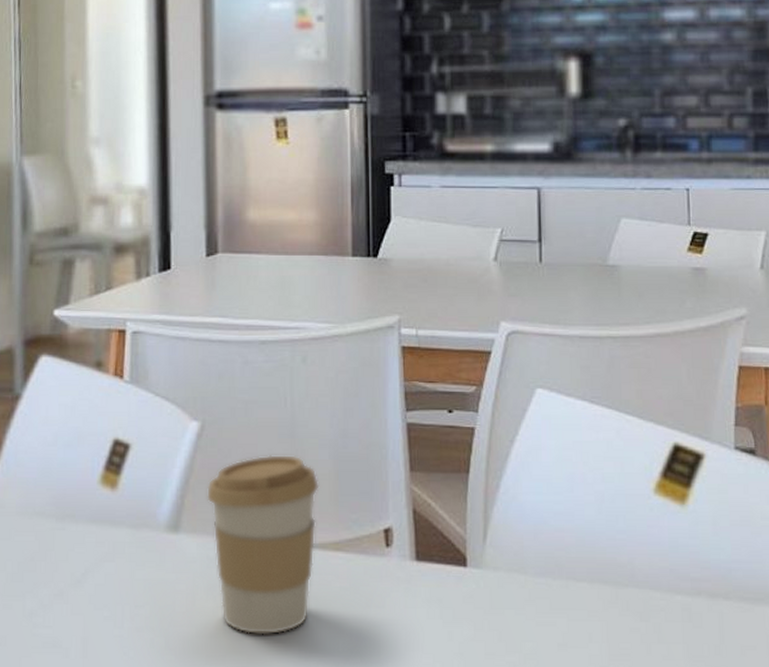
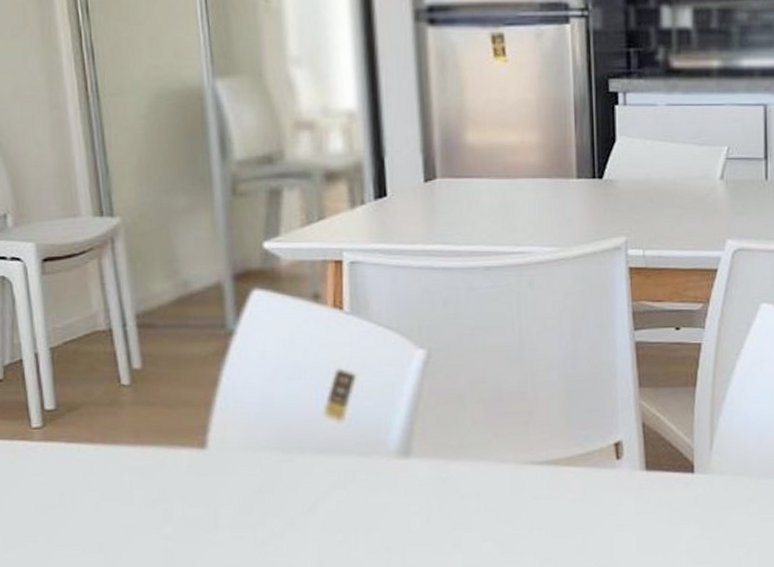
coffee cup: present [206,454,320,635] -> none [435,377,550,548]

